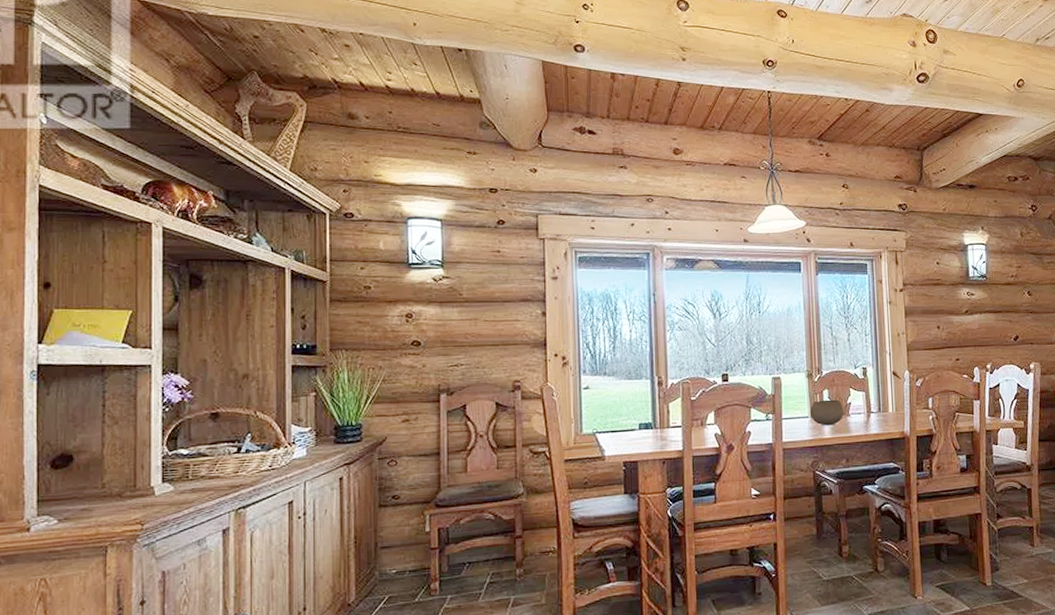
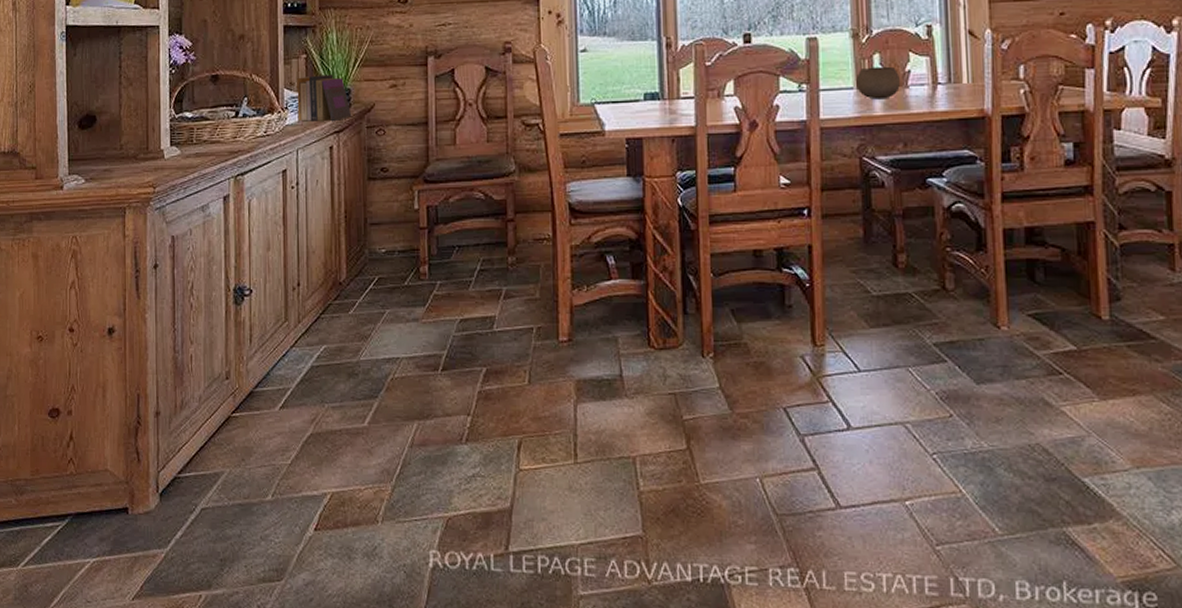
books: none [305,411,363,455] -> present [297,74,352,122]

